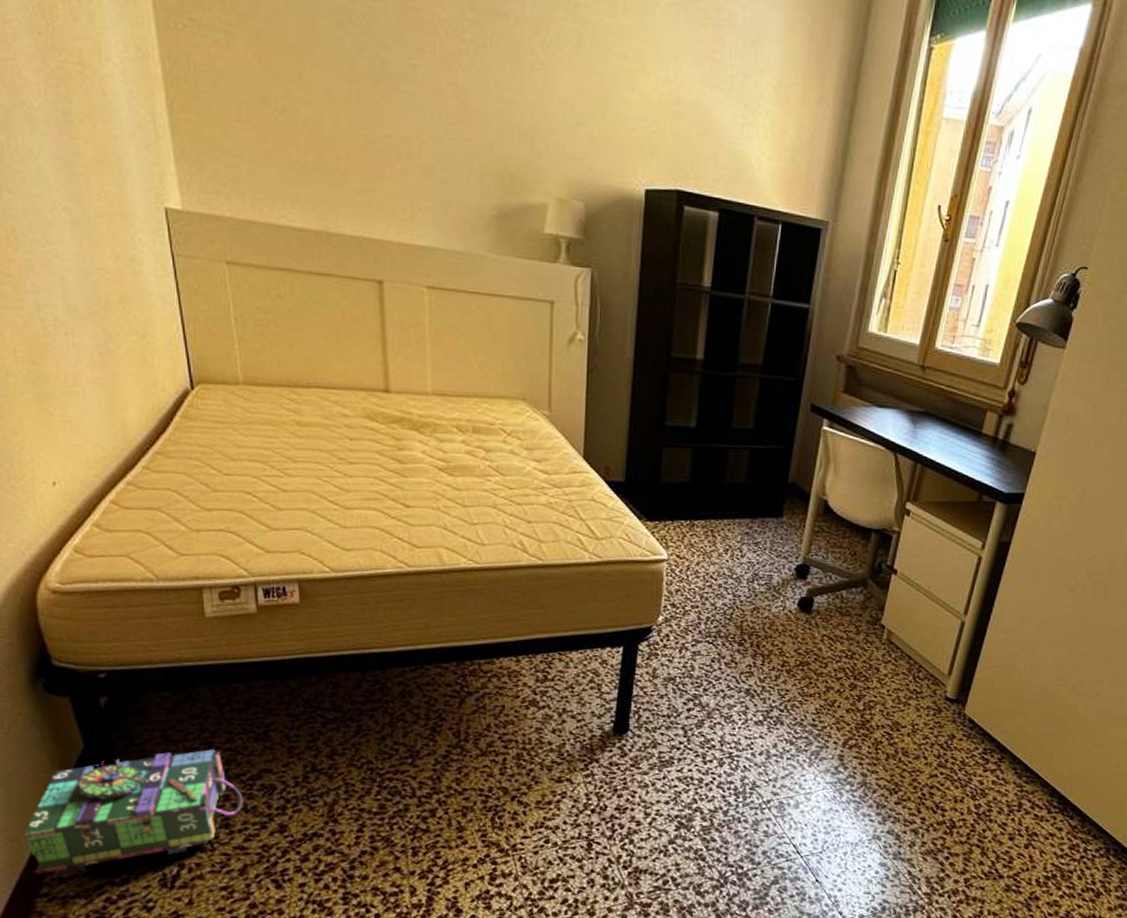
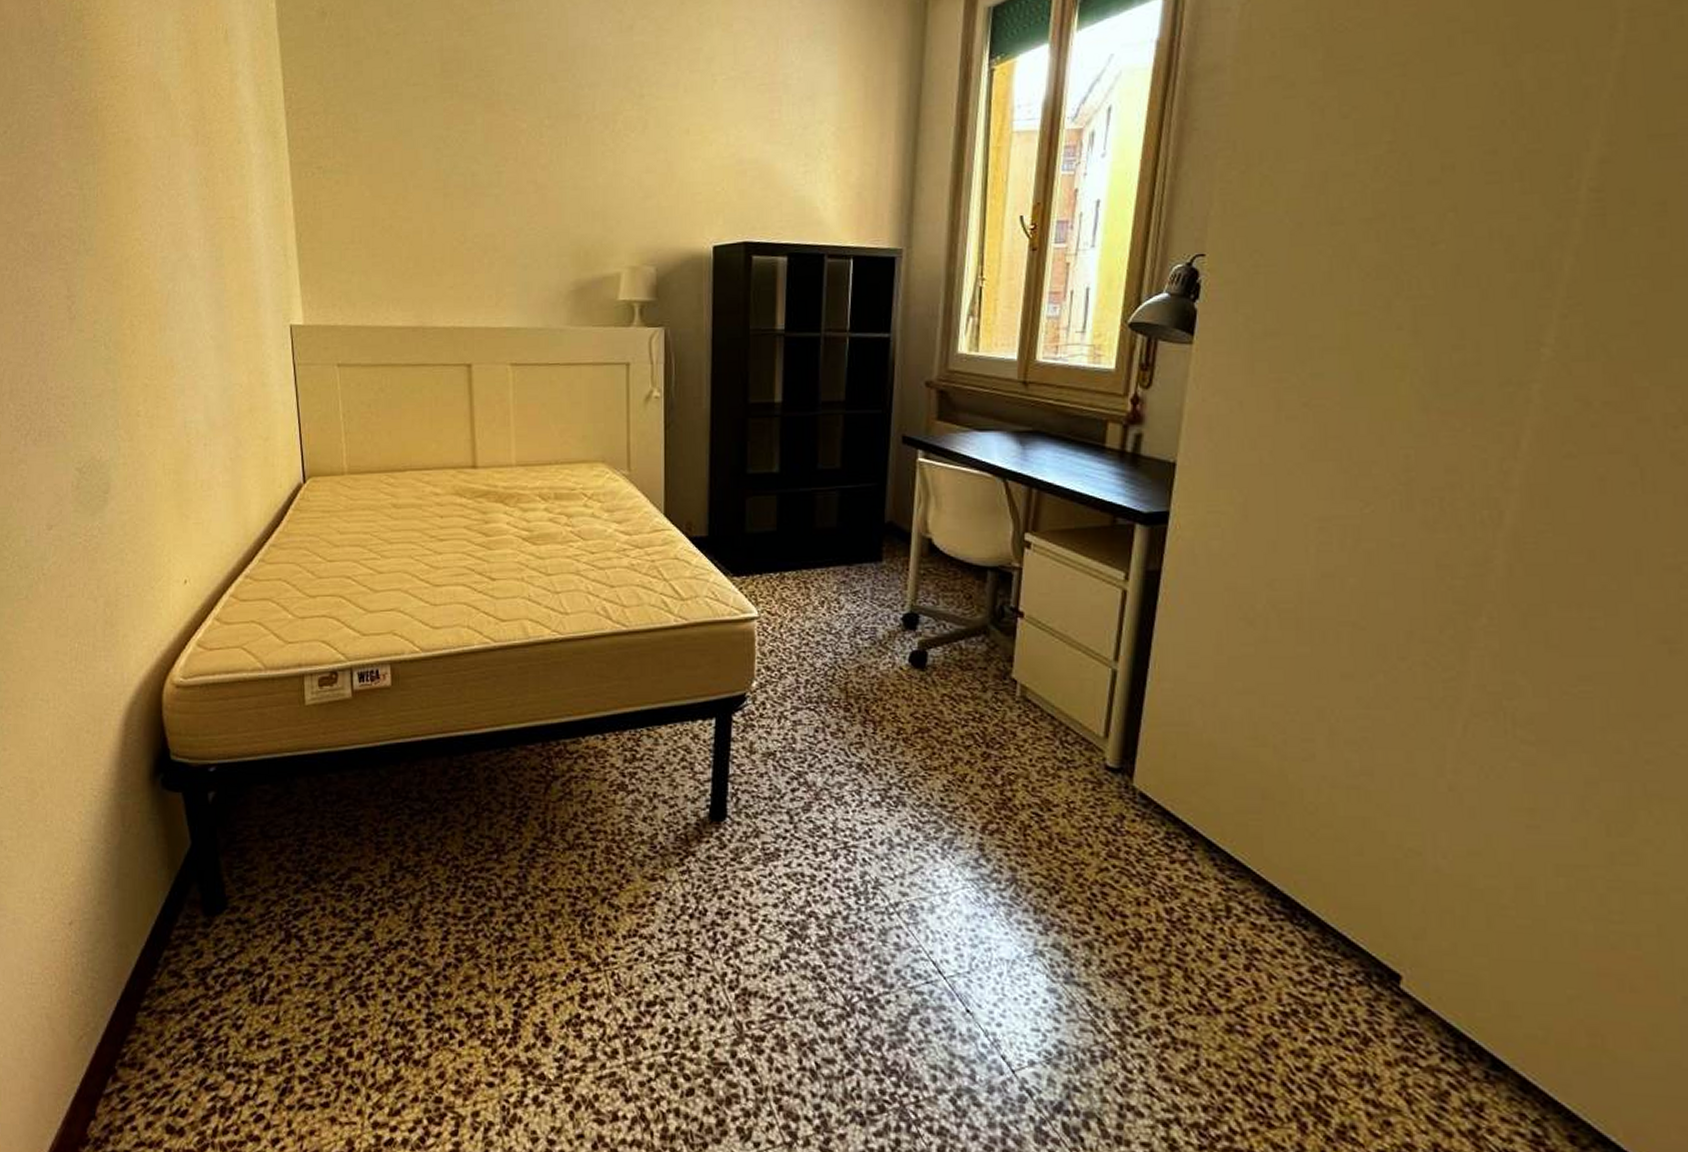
backpack: present [24,749,243,874] -> none [132,846,332,985]

